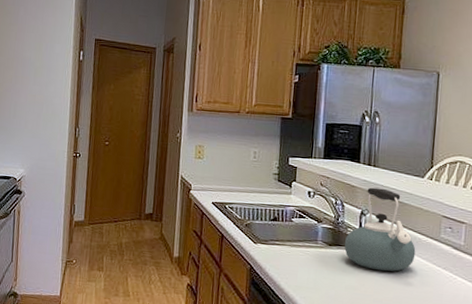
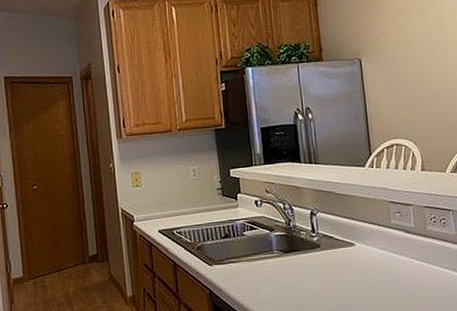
kettle: present [344,187,416,272] -> none [299,184,371,270]

